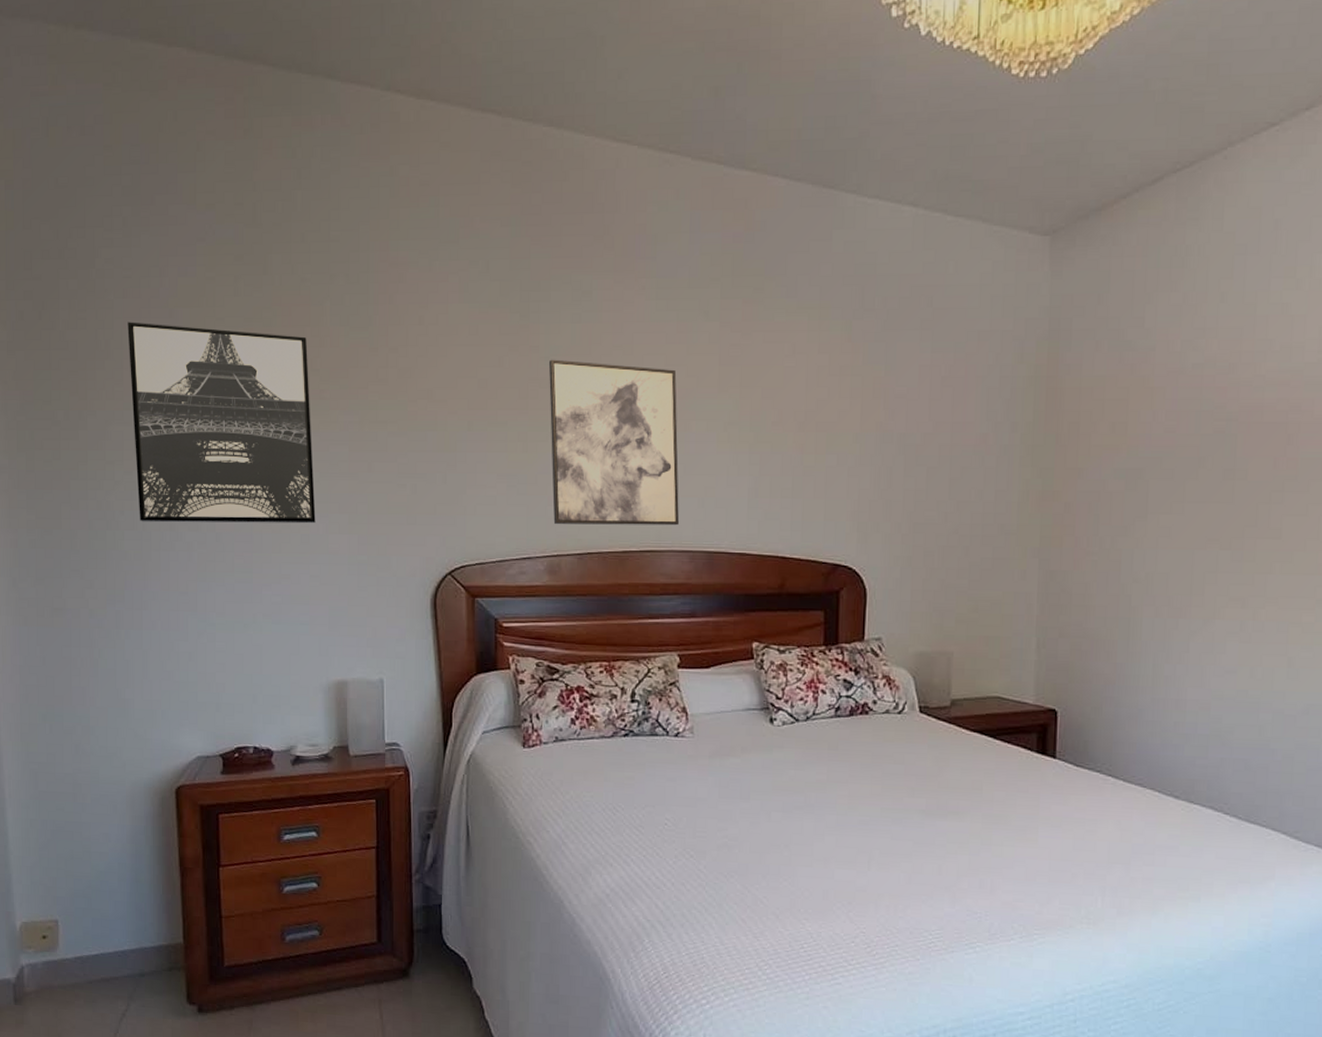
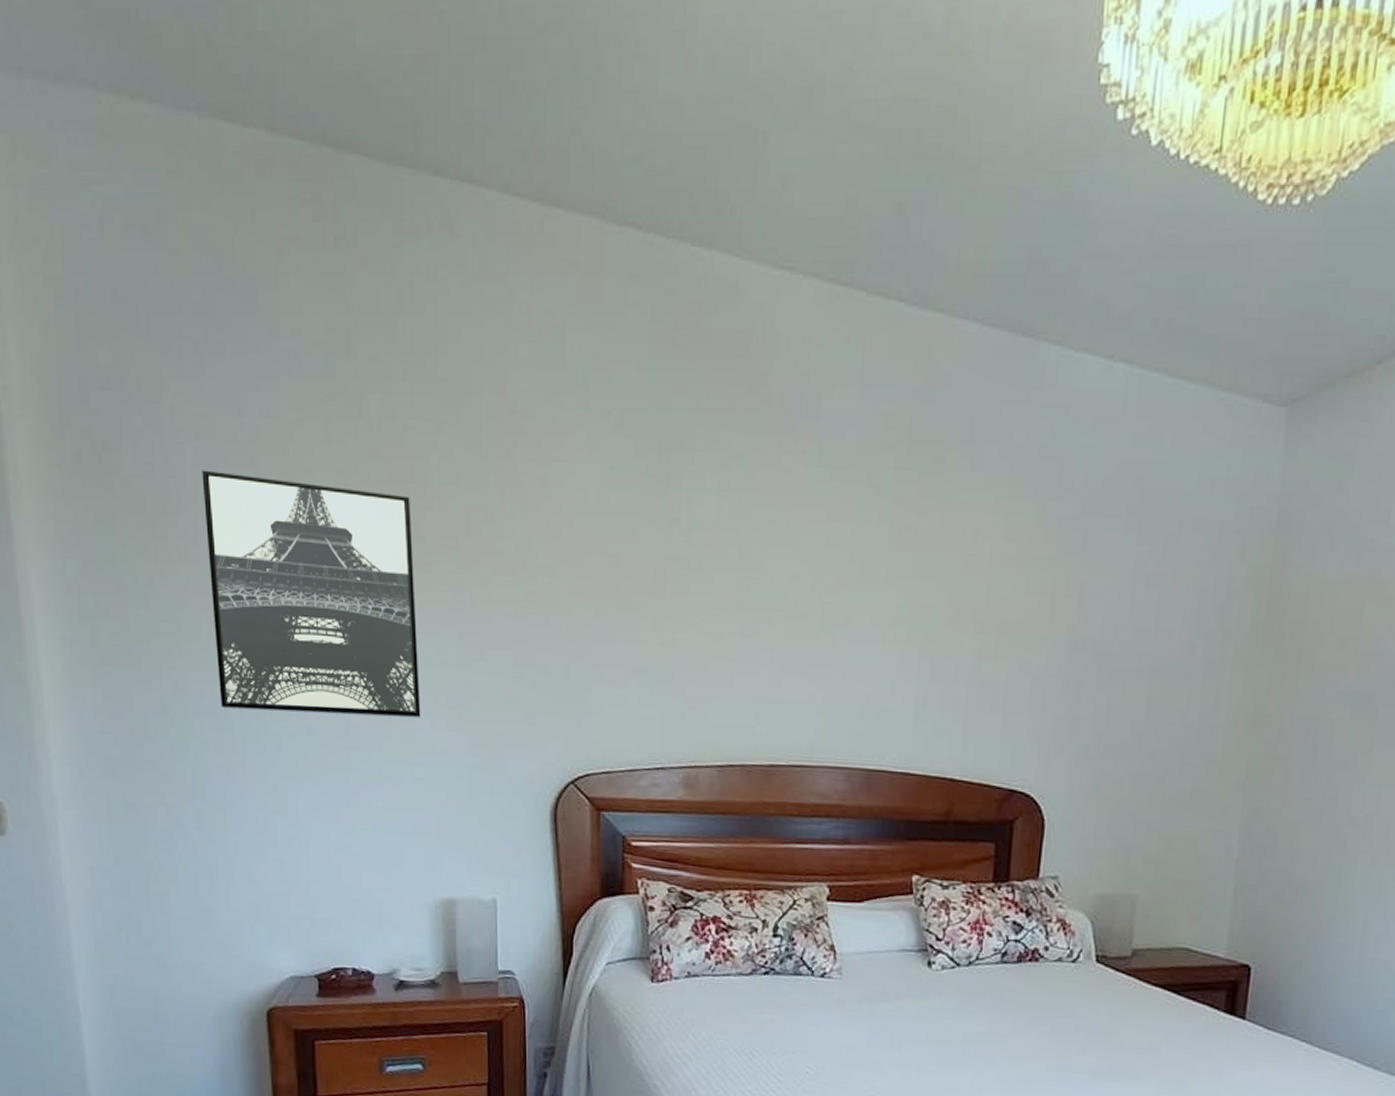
wall art: present [549,359,679,526] -> none [690,535,839,738]

